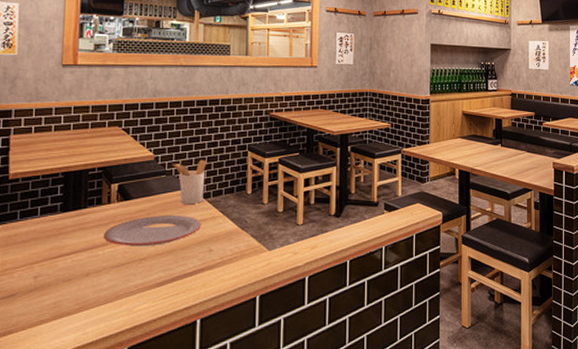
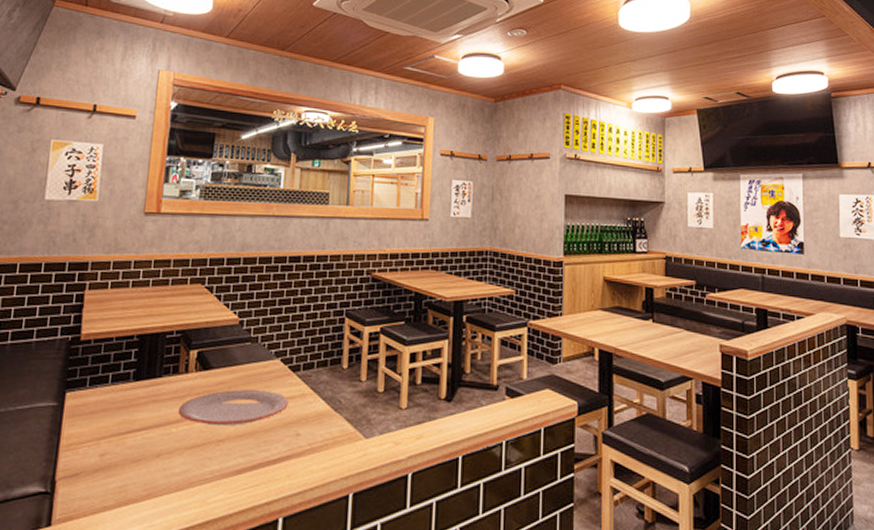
utensil holder: present [171,159,207,204] -> none [257,325,298,378]

